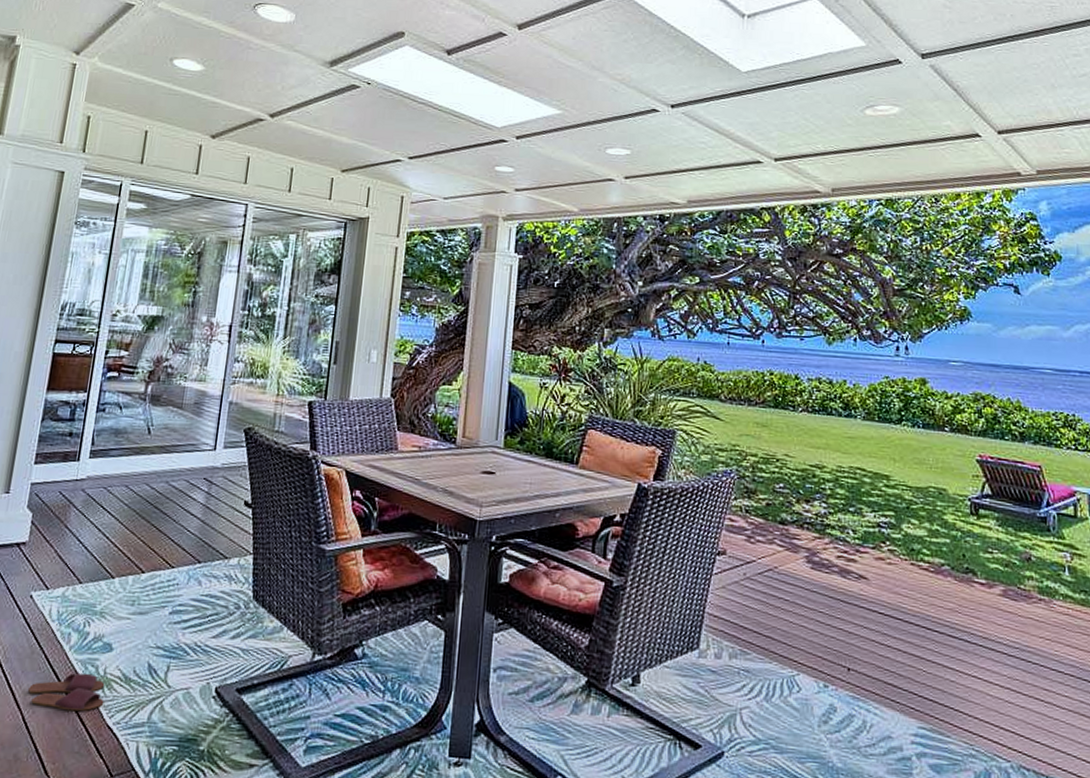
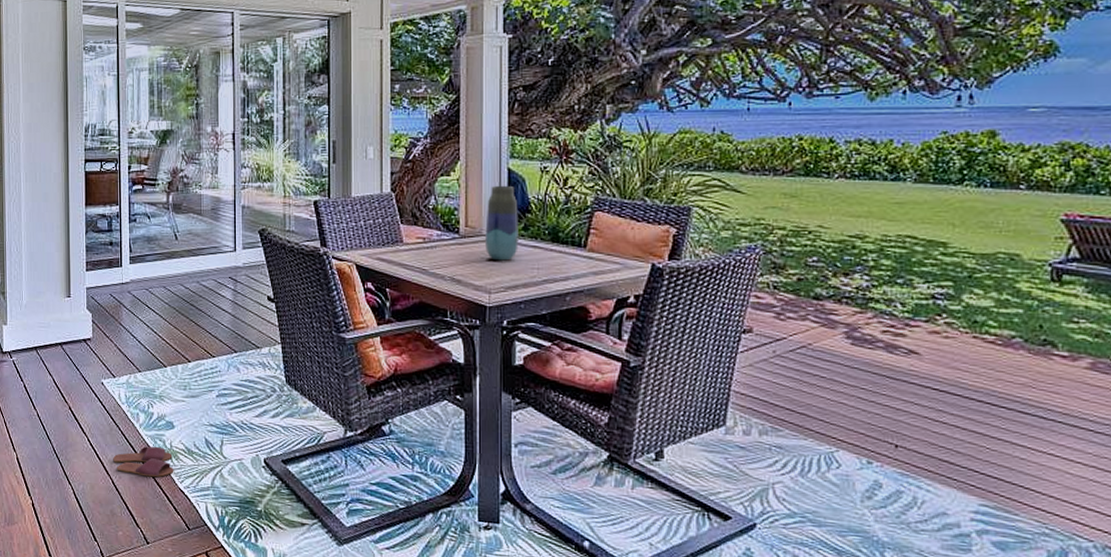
vase: none [480,397,516,474] -> present [485,185,519,261]

